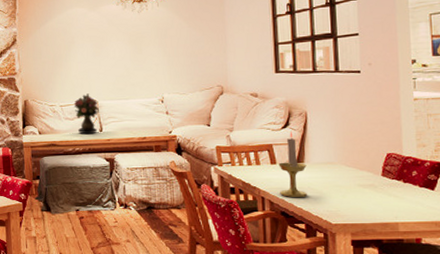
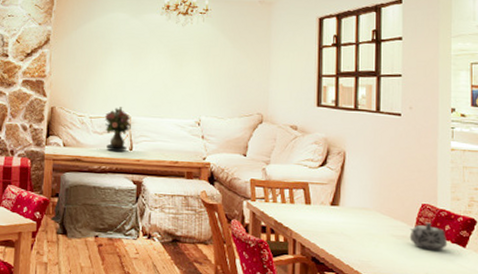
candlestick: present [278,131,307,198] -> none [312,171,341,244]
teapot: none [376,170,416,196] -> present [409,222,448,251]

